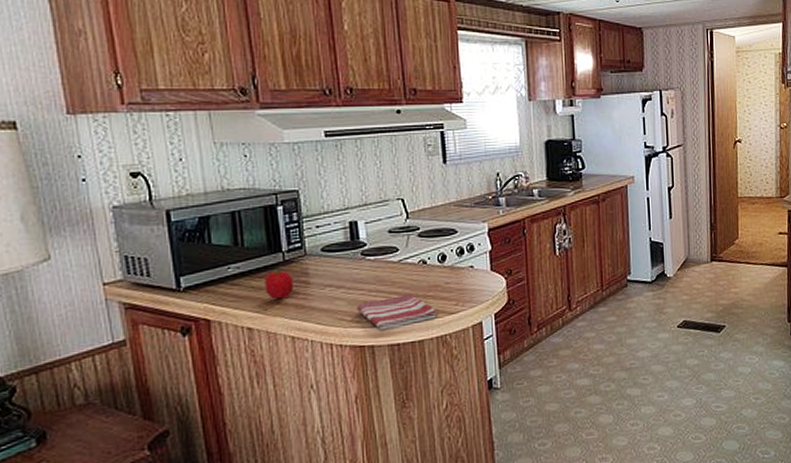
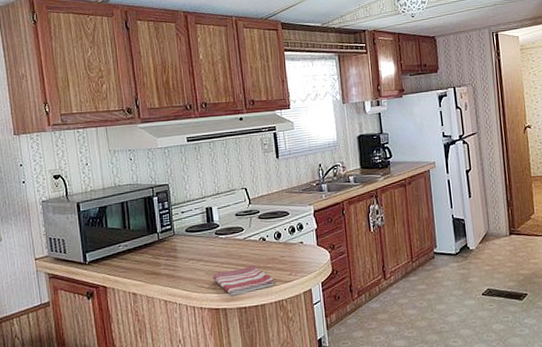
fruit: present [265,268,294,299] -> none [145,246,166,271]

